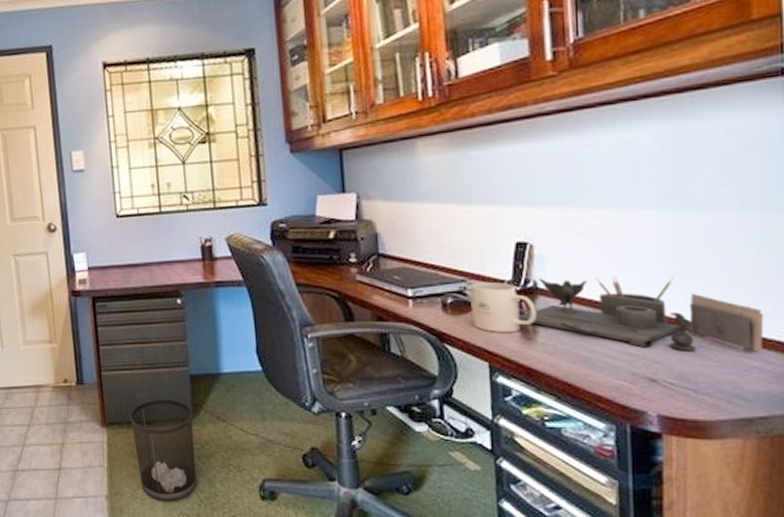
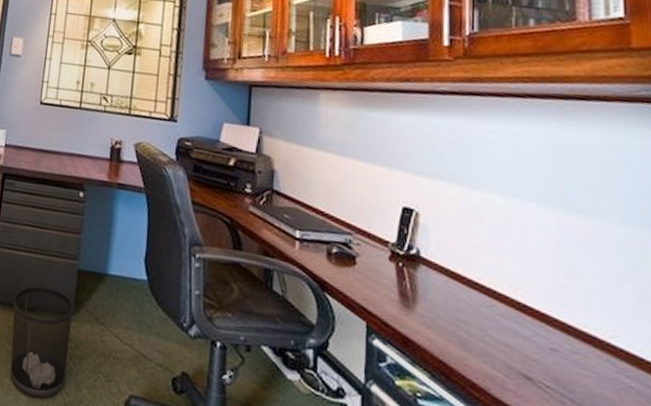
mug: present [470,281,537,333] -> none [354,238,418,297]
desk organizer: present [518,277,764,353] -> none [399,247,642,374]

